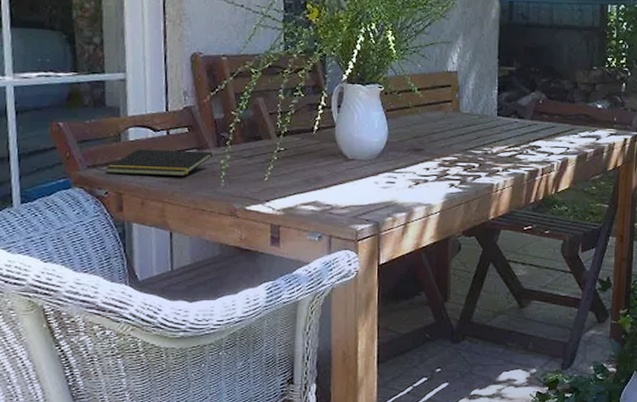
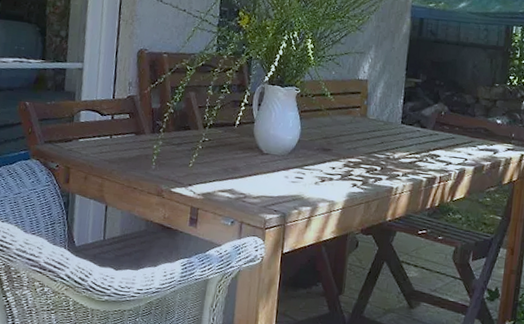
notepad: present [105,149,212,177] -> none [58,129,147,157]

